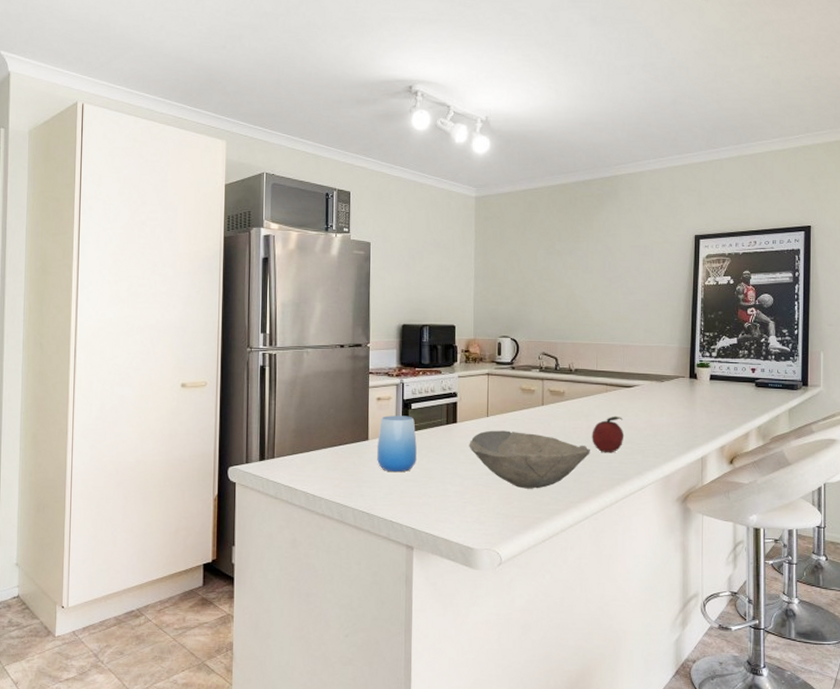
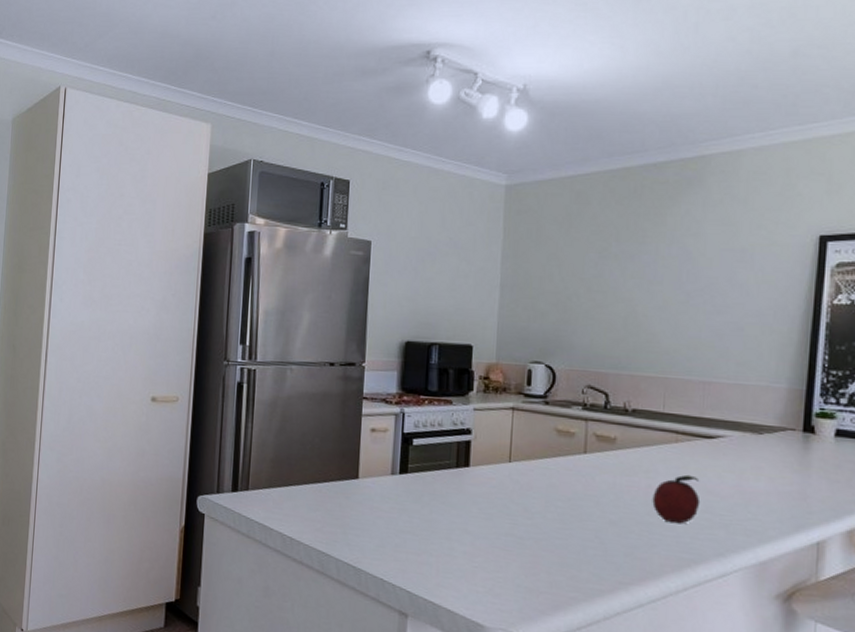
cup: present [377,415,417,473] -> none [368,451,418,521]
bowl: present [469,430,590,489] -> none [484,479,650,561]

